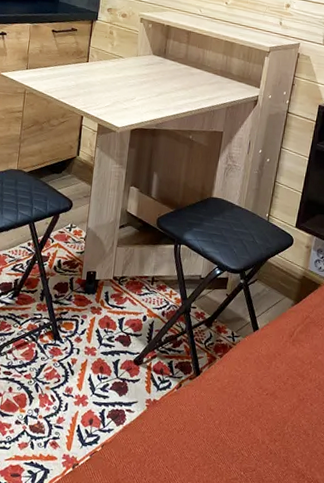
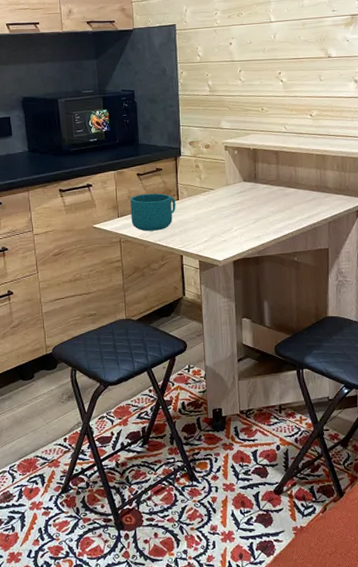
cup: none [39,50,85,89] -> present [130,193,176,231]

